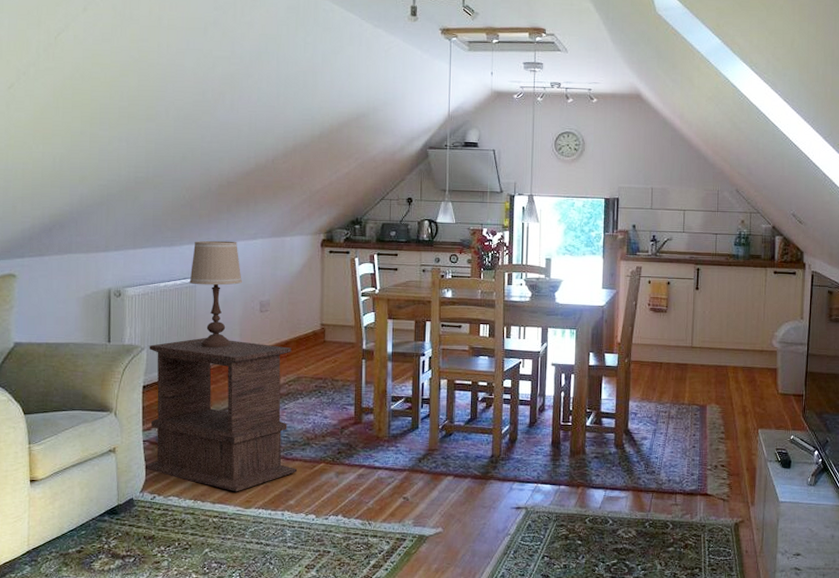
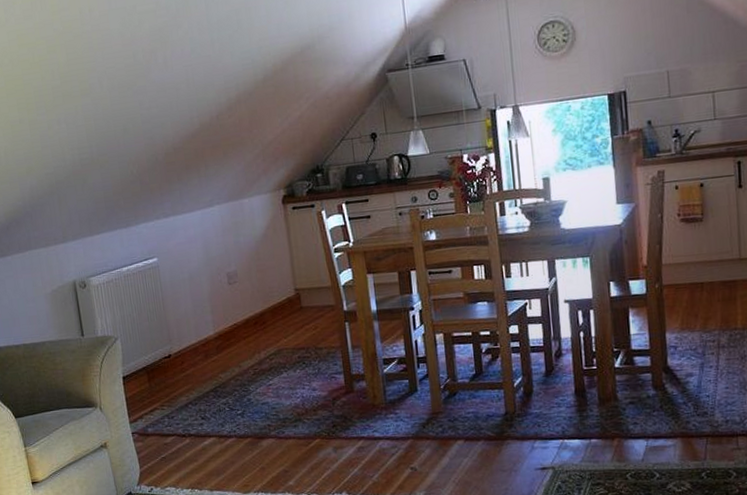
side table: present [143,337,298,492] -> none [122,318,293,477]
table lamp: present [189,240,242,348] -> none [150,211,205,330]

